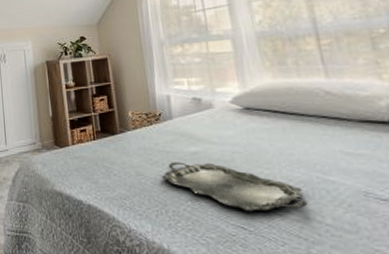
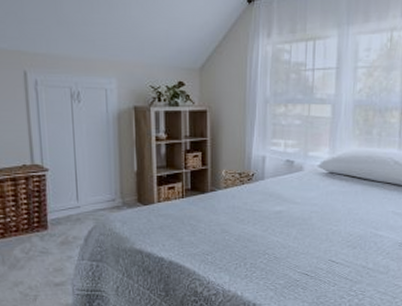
serving tray: present [162,162,309,212] -> none [246,220,360,261]

